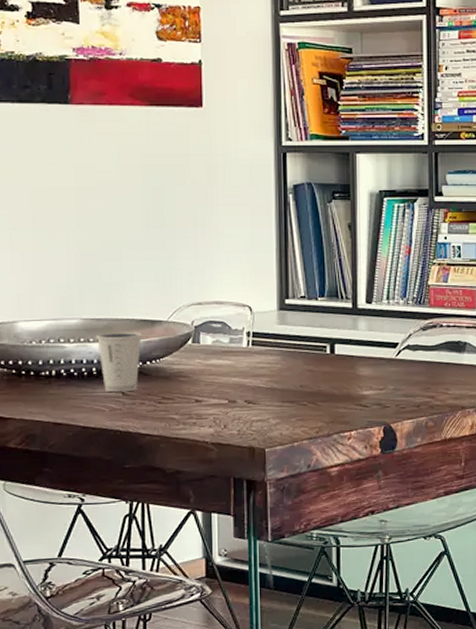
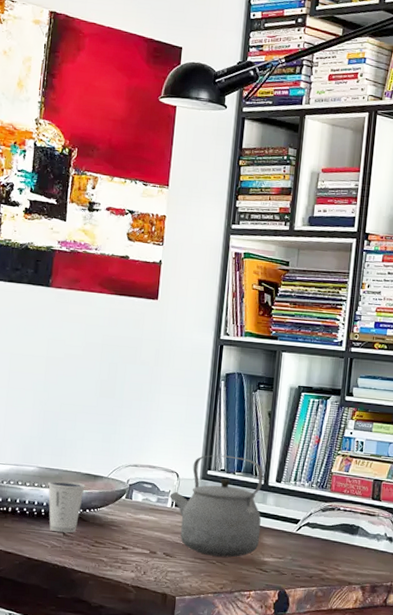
tea kettle: none [244,279,355,397] -> present [170,455,263,558]

